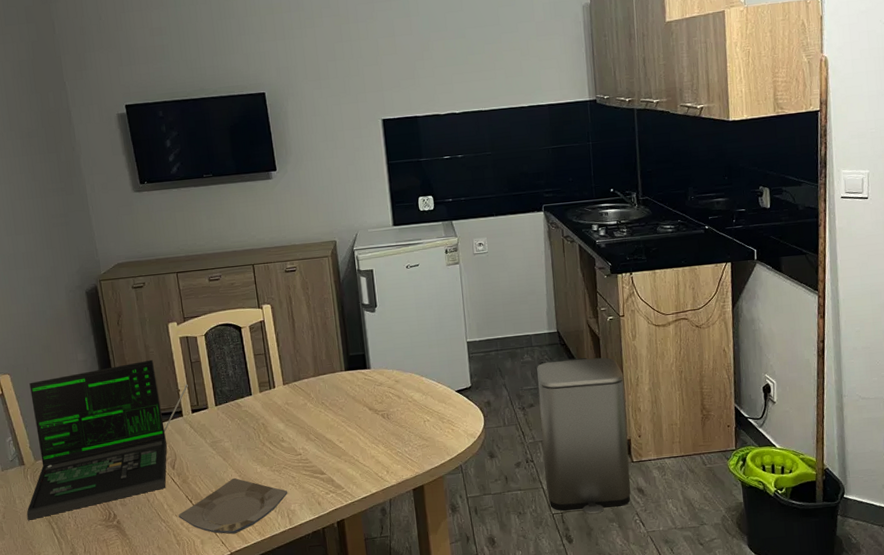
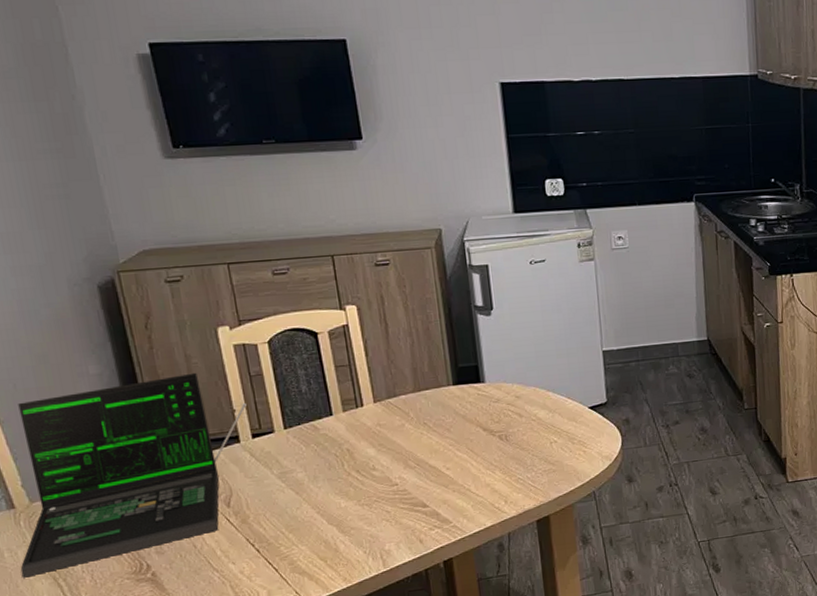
plate: present [178,477,288,535] -> none [236,514,381,583]
pedal bin: present [537,357,631,515] -> none [684,368,785,541]

